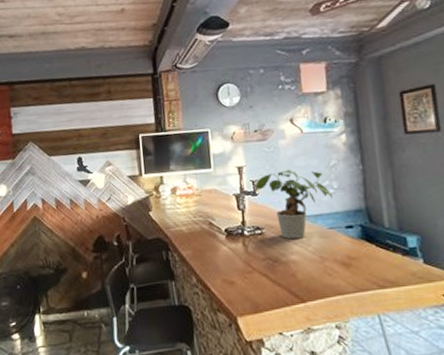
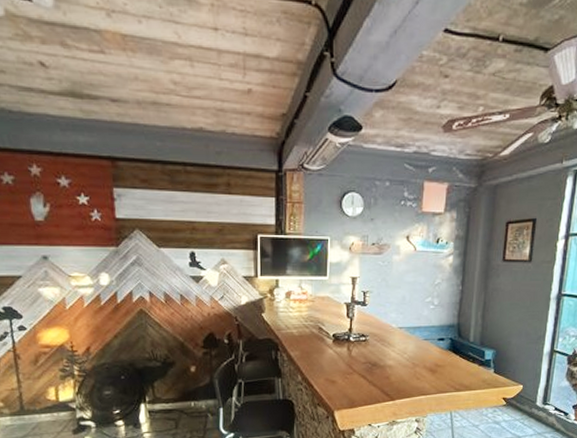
potted plant: present [254,169,332,240] -> none [365,284,432,347]

